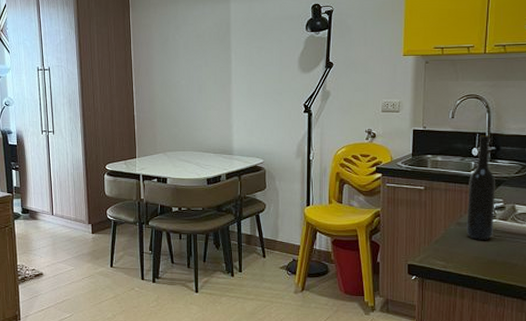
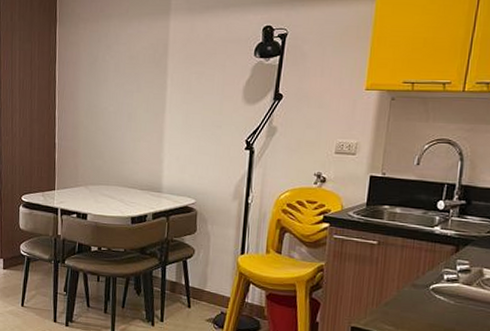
bottle: present [467,135,495,240] -> none [422,186,462,306]

